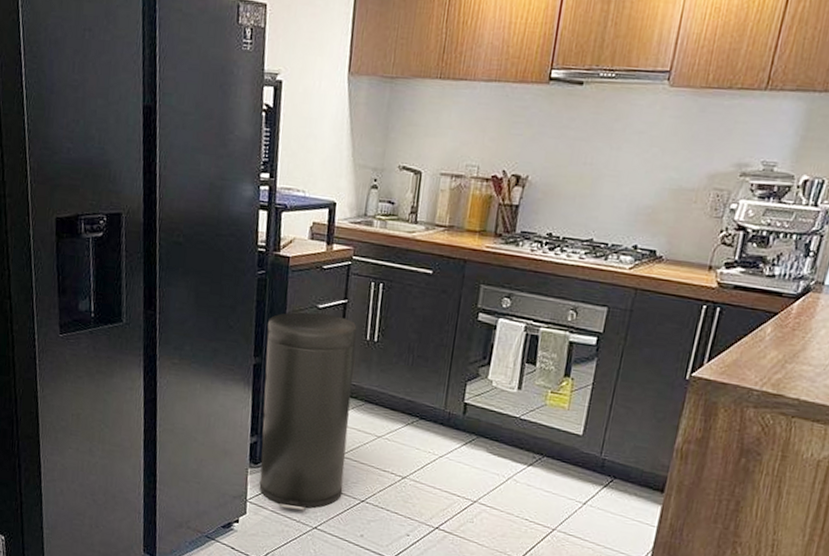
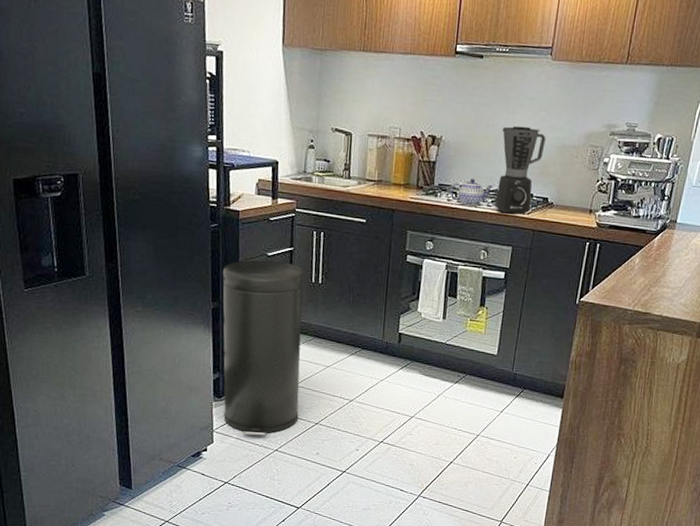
teapot: none [534,225,588,259] -> present [450,178,493,207]
blender: none [588,164,657,270] -> present [494,125,546,215]

